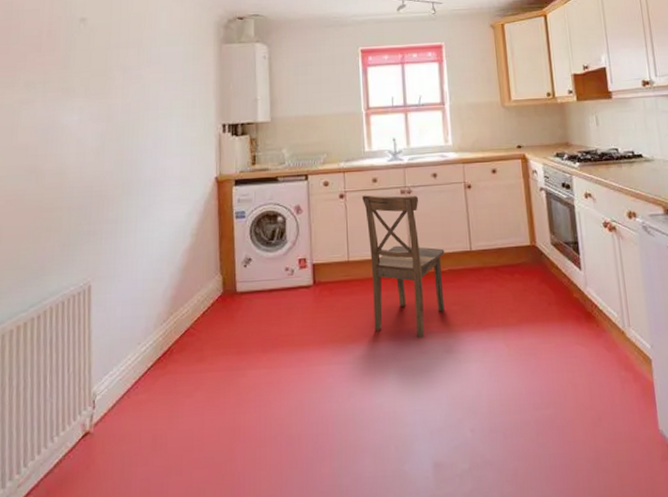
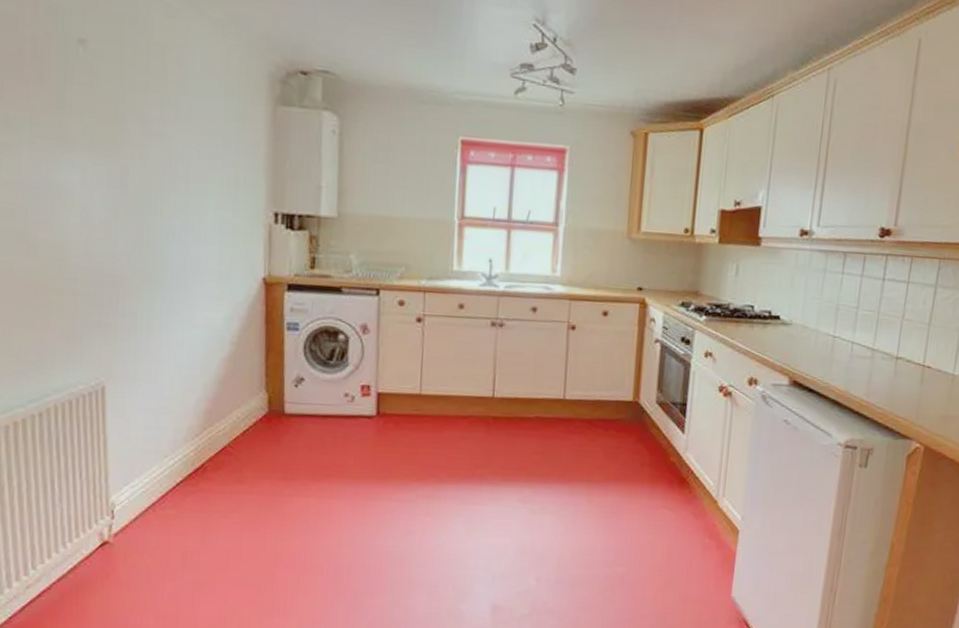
dining chair: present [362,194,445,338] -> none [443,321,534,484]

